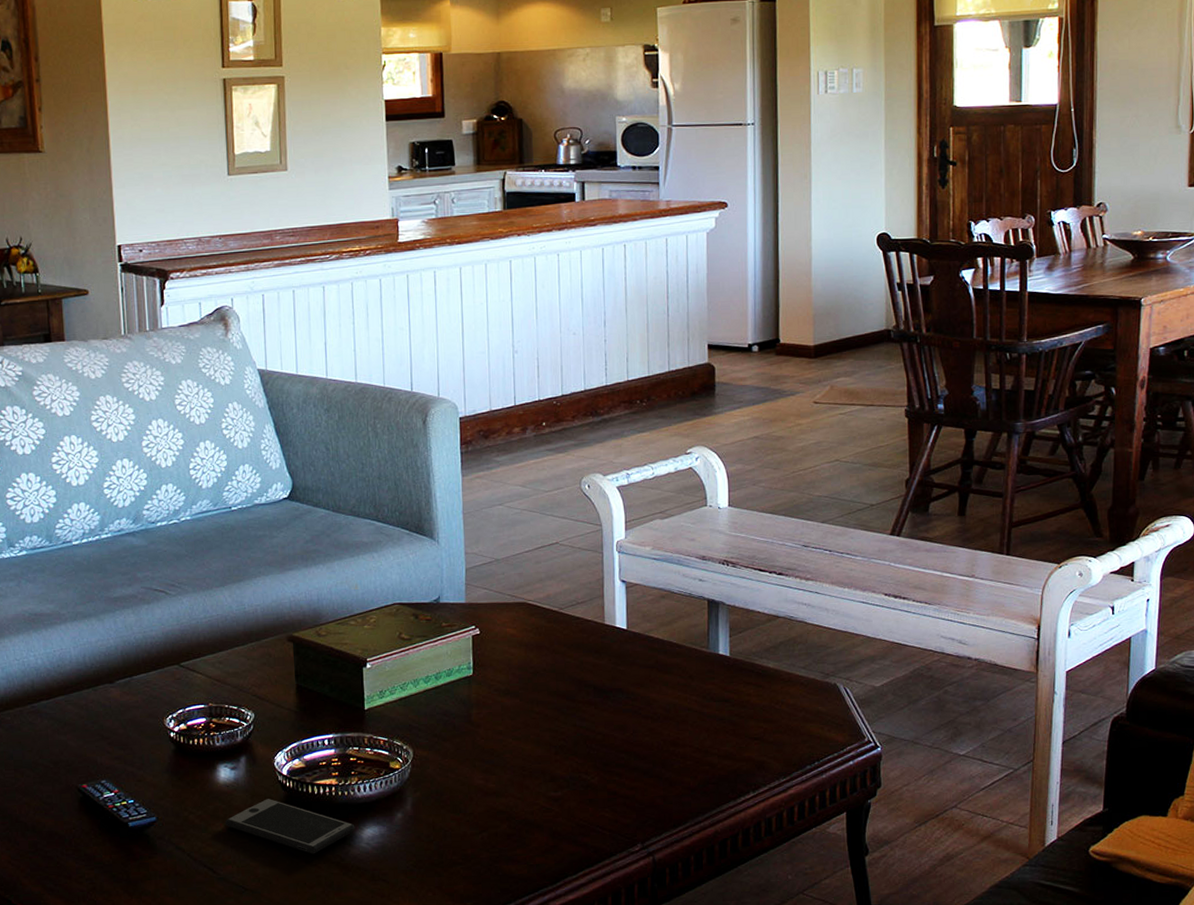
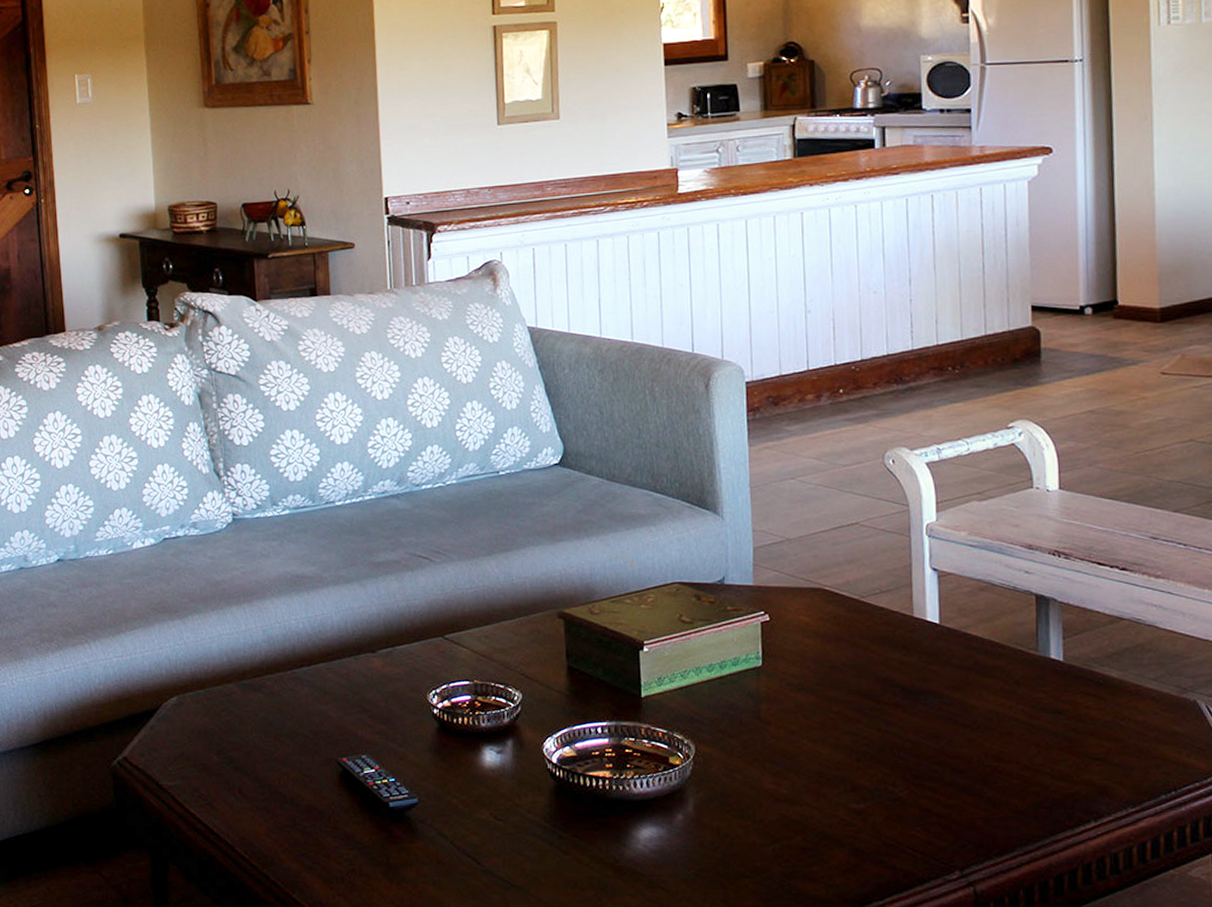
smartphone: present [224,799,355,854] -> none [490,788,631,853]

